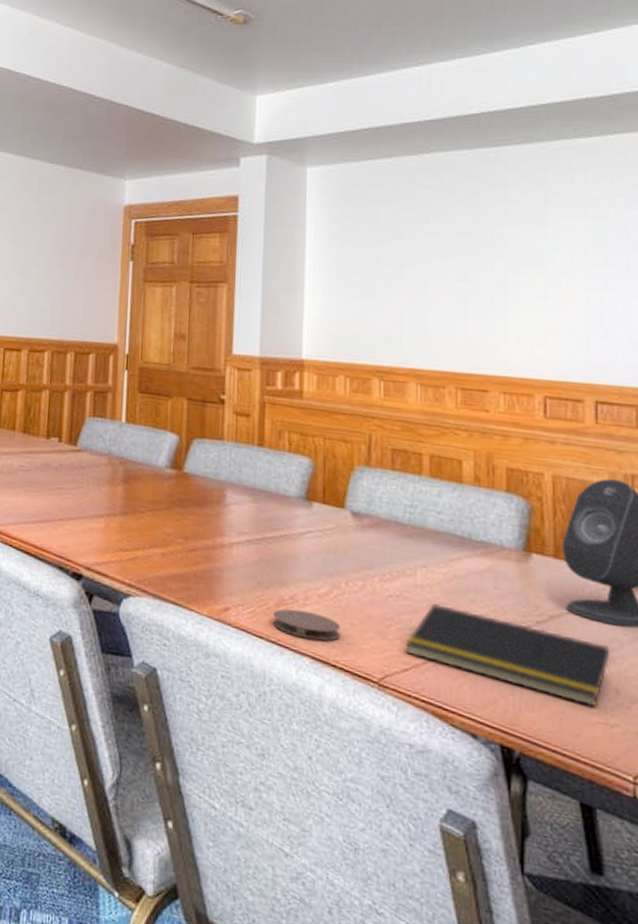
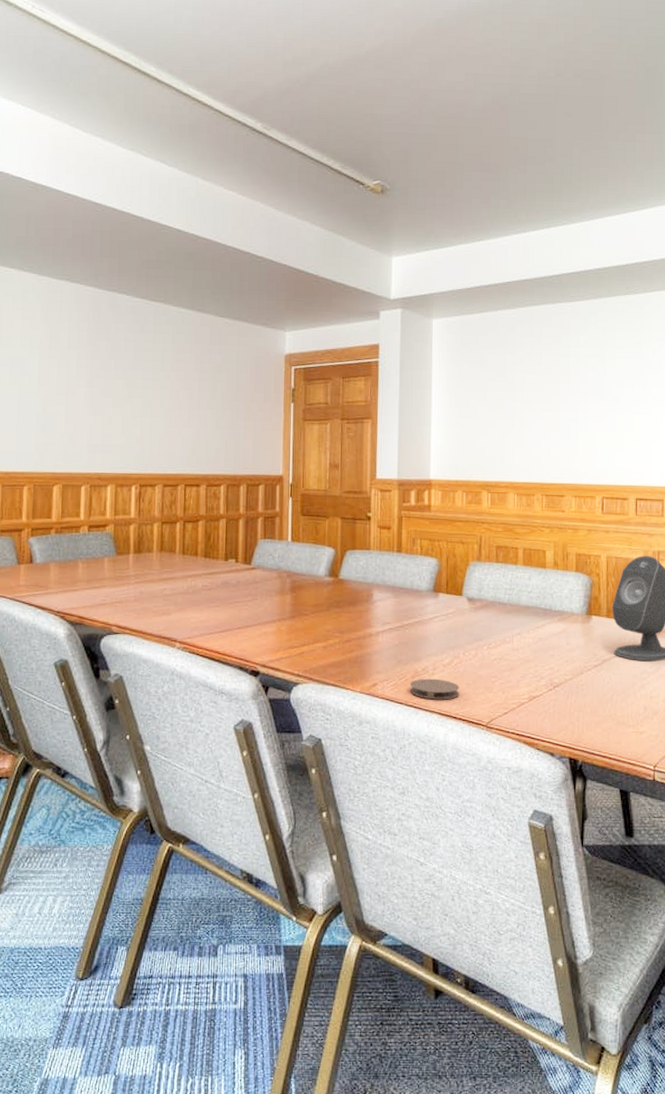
notepad: present [405,604,611,708] -> none [505,661,642,722]

